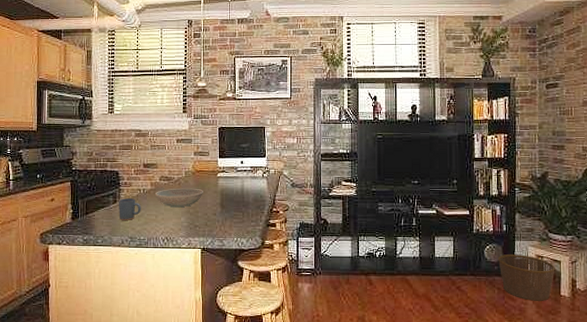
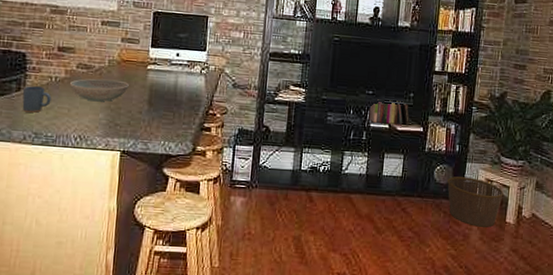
books: none [416,188,456,210] -> present [368,99,410,125]

